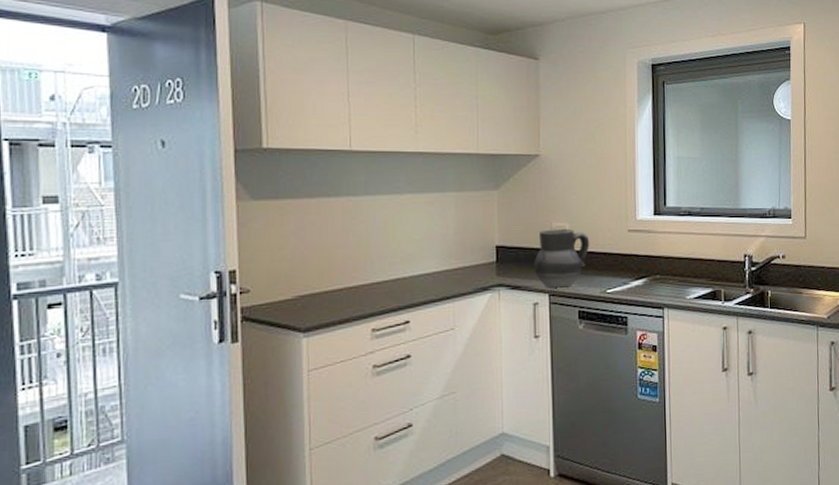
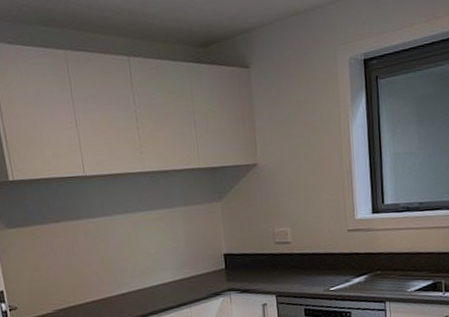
ceramic jug: present [534,228,590,288] -> none [260,232,312,290]

